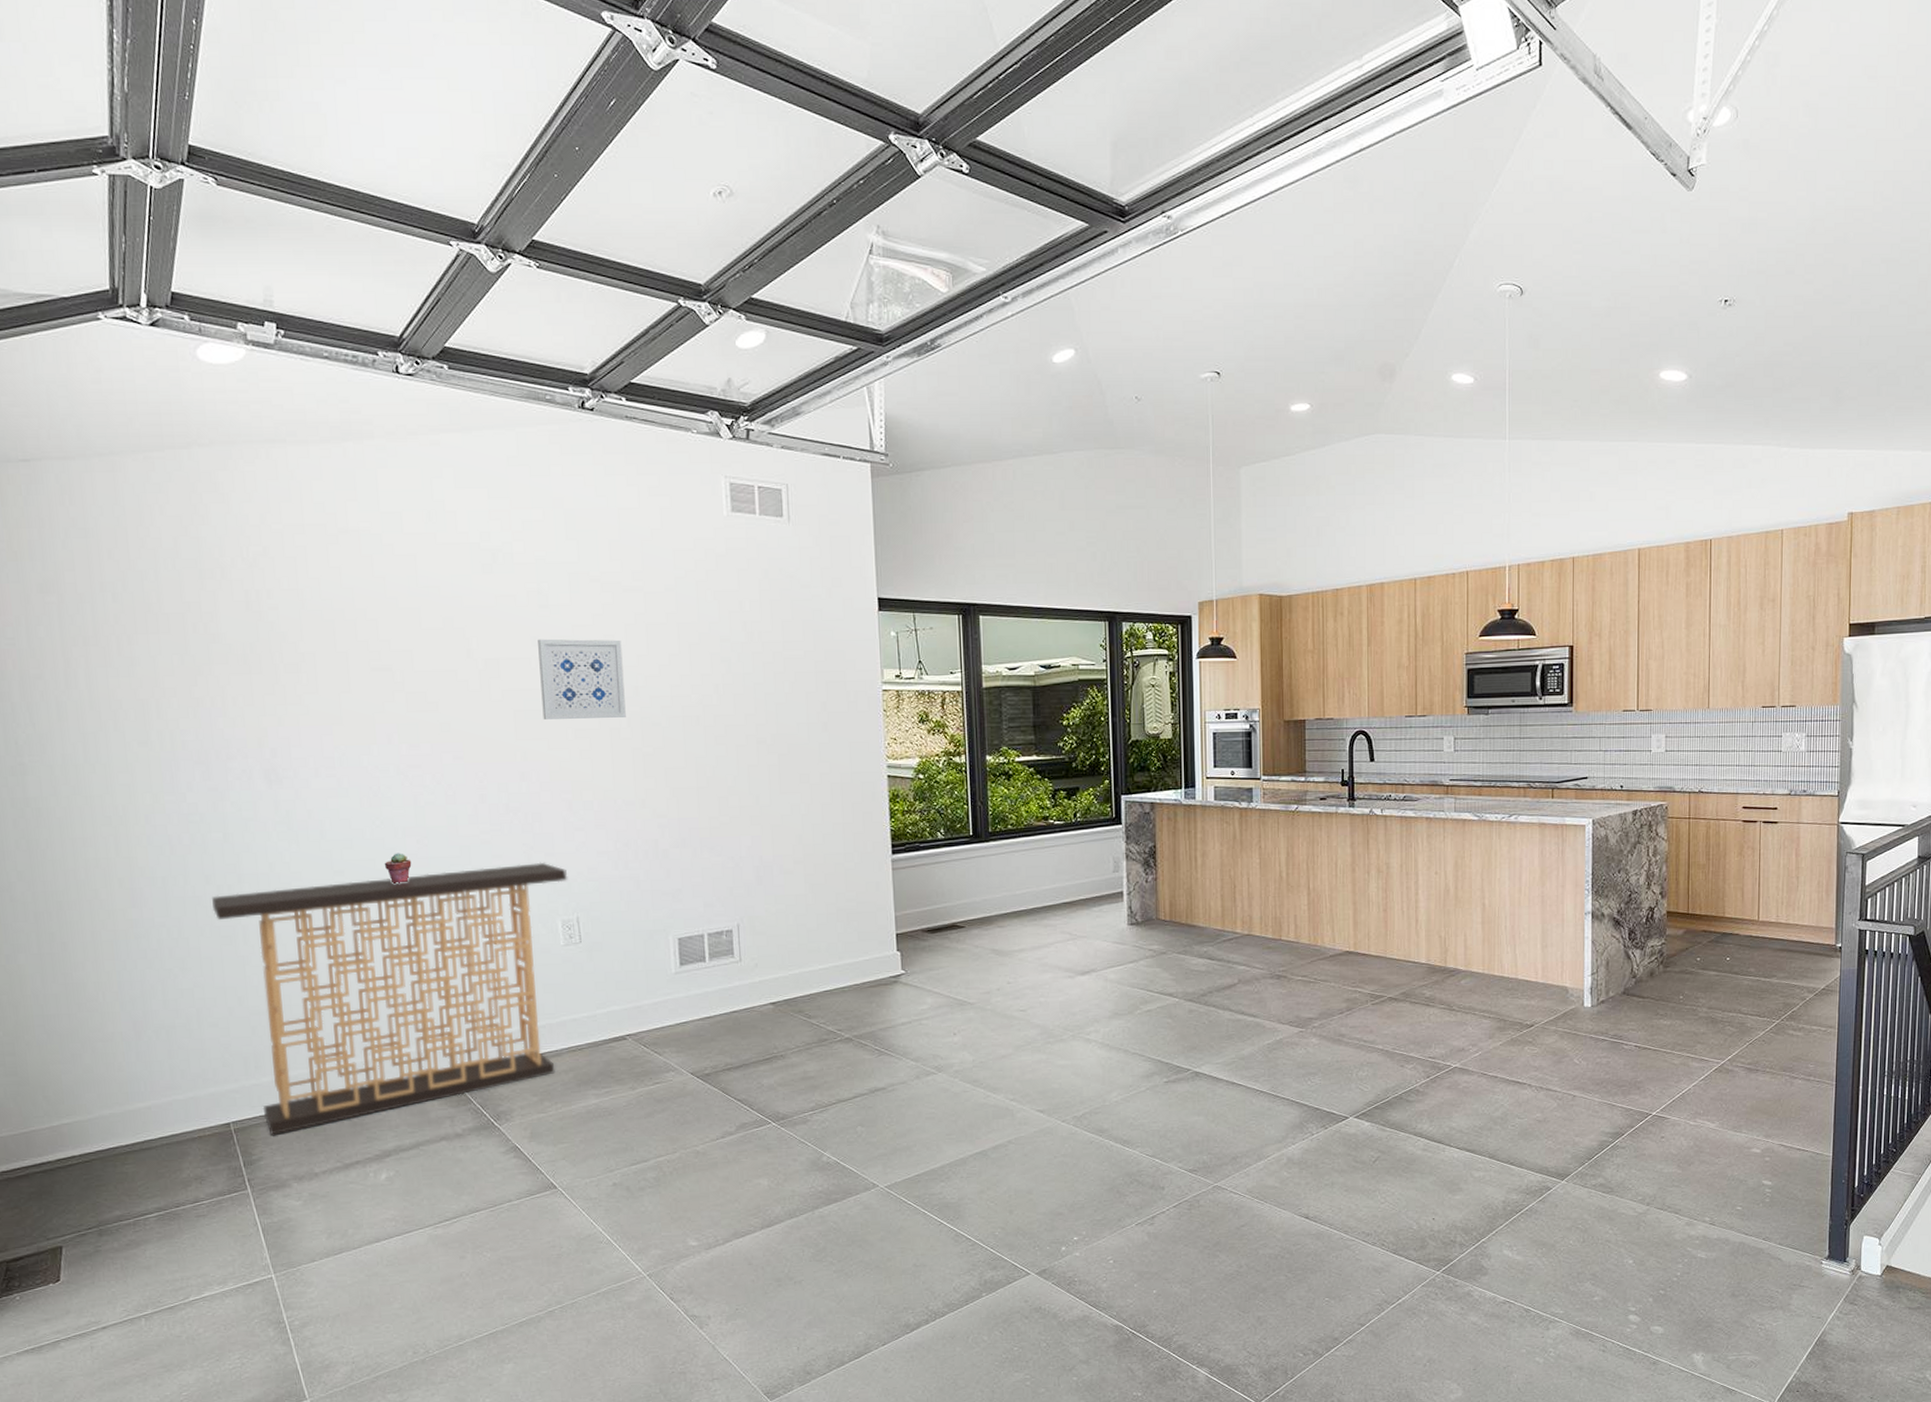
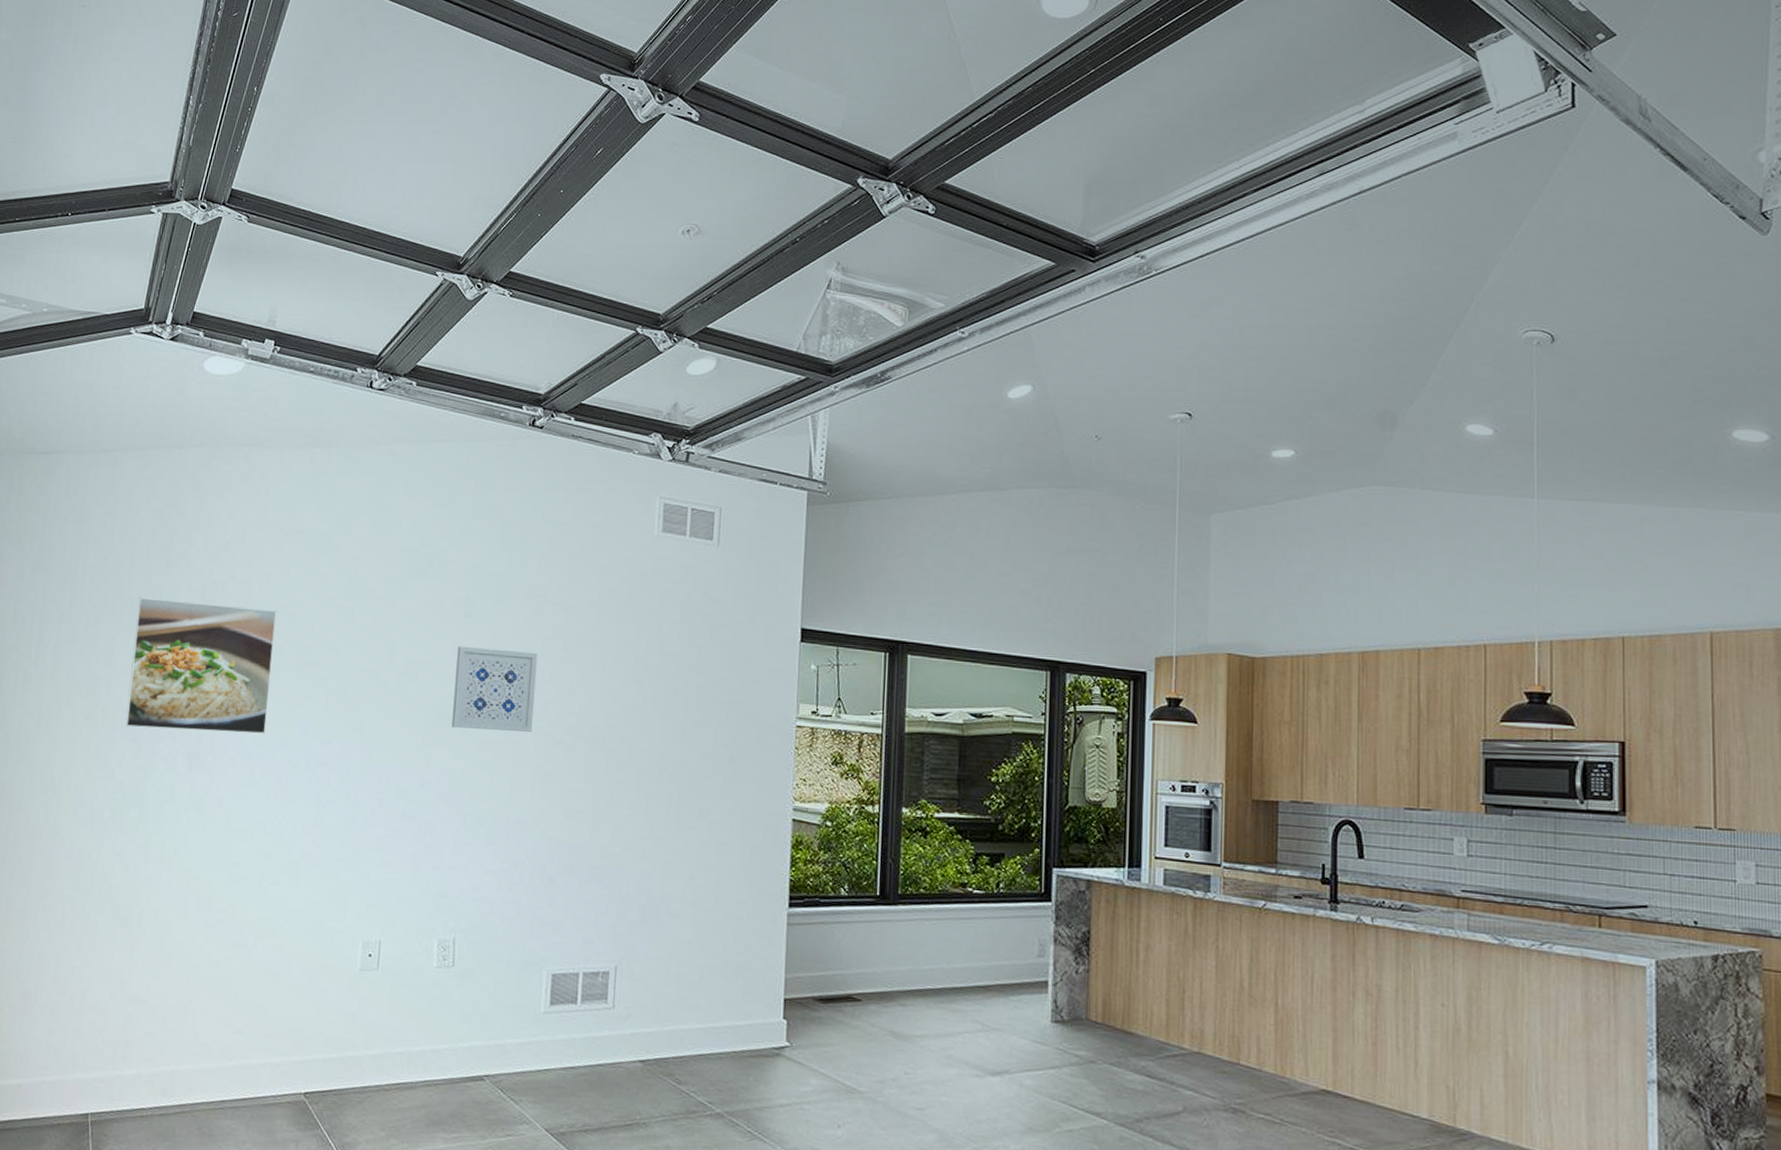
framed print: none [174,612,346,749] -> present [125,597,277,734]
console table: present [212,862,568,1135] -> none [116,874,451,1134]
potted succulent: present [384,853,412,884] -> none [278,849,305,882]

